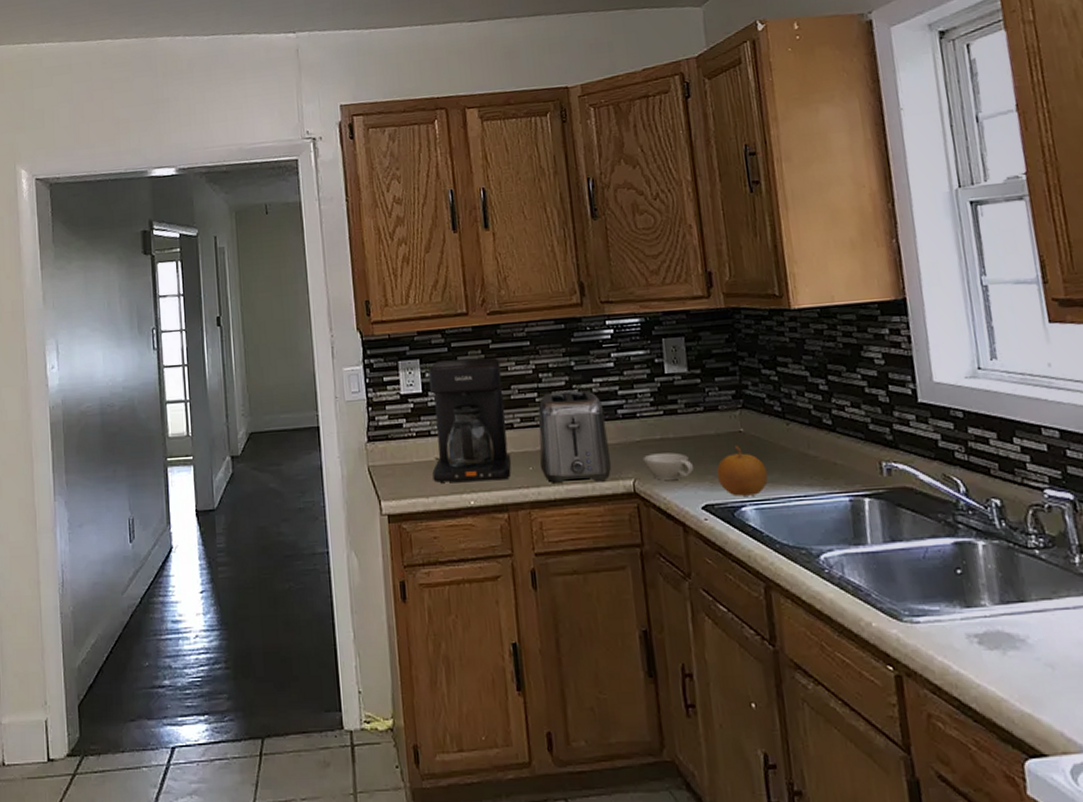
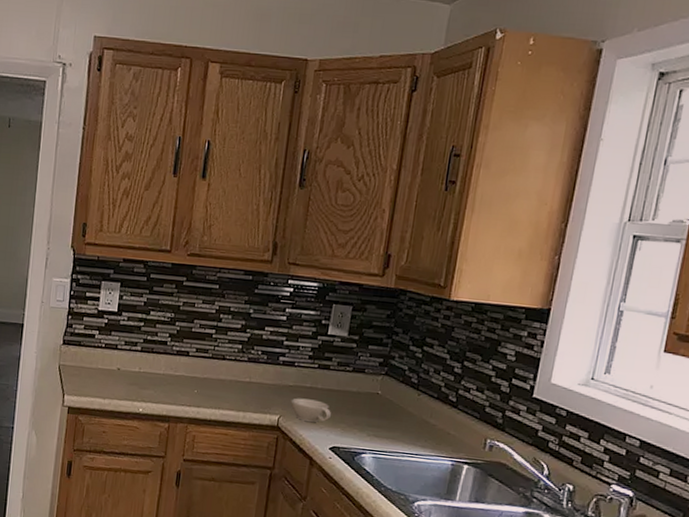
coffee maker: present [429,357,512,483] -> none [112,287,190,397]
toaster: present [538,390,612,485] -> none [204,332,269,413]
fruit: present [717,445,768,496] -> none [349,404,391,447]

